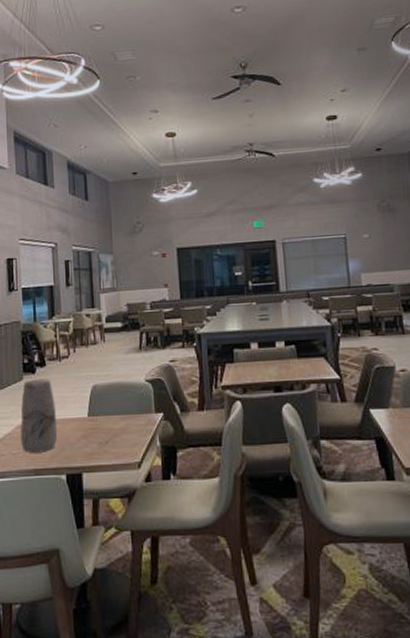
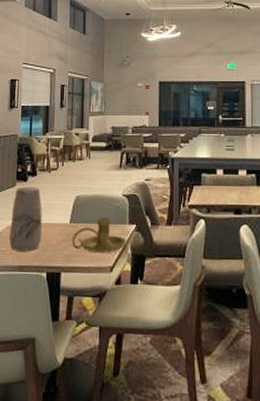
candle holder: none [91,407,154,448] -> present [71,218,127,253]

